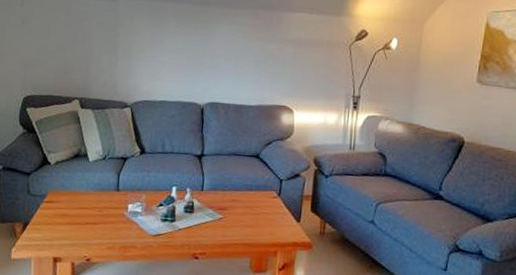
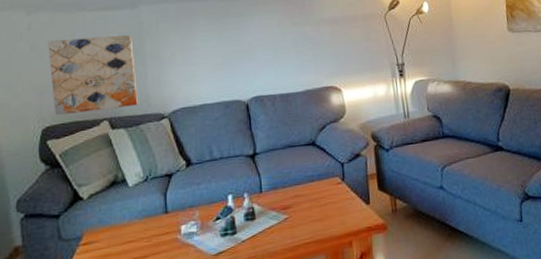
wall art: none [35,19,109,91] -> present [48,35,138,115]

